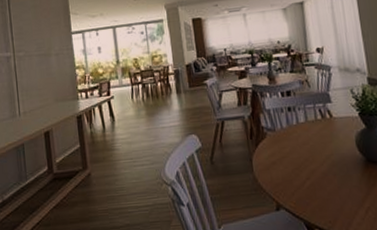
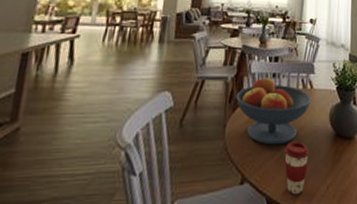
fruit bowl: none [255,111,333,175] -> present [235,76,311,145]
coffee cup: none [313,169,341,219] -> present [284,142,310,195]

